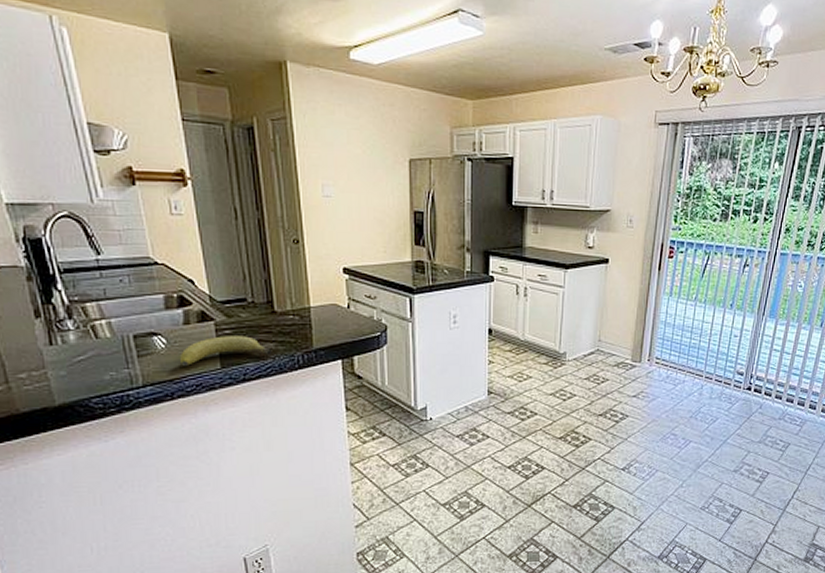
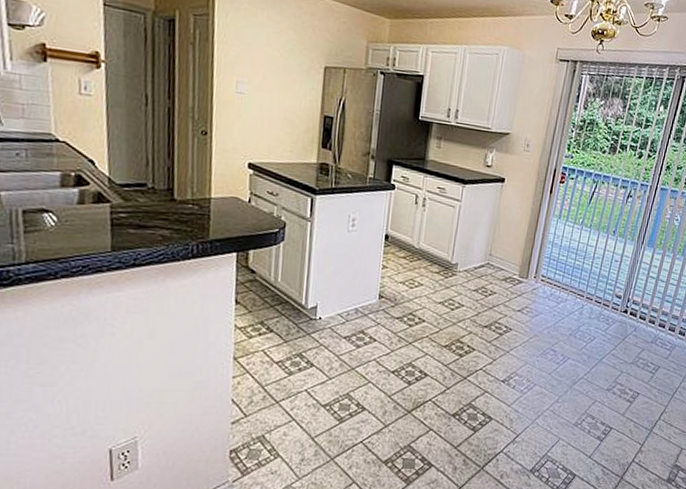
fruit: present [180,336,273,366] -> none [69,218,167,246]

